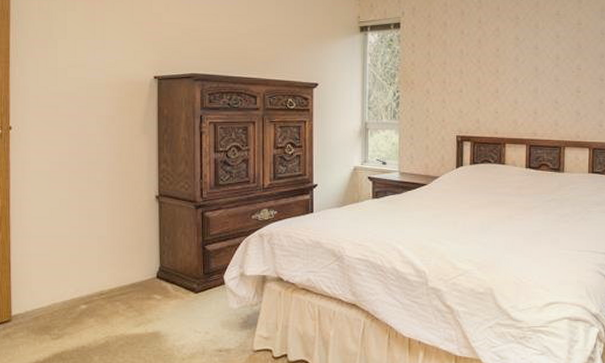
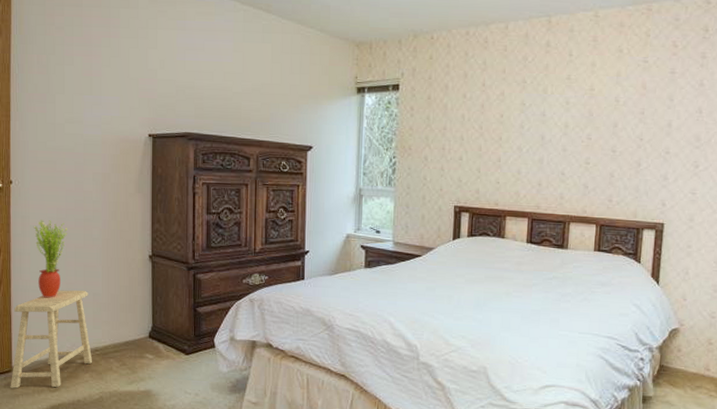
footstool: none [9,233,98,338] -> present [10,290,93,389]
potted plant: none [34,165,71,244] -> present [33,220,68,298]

